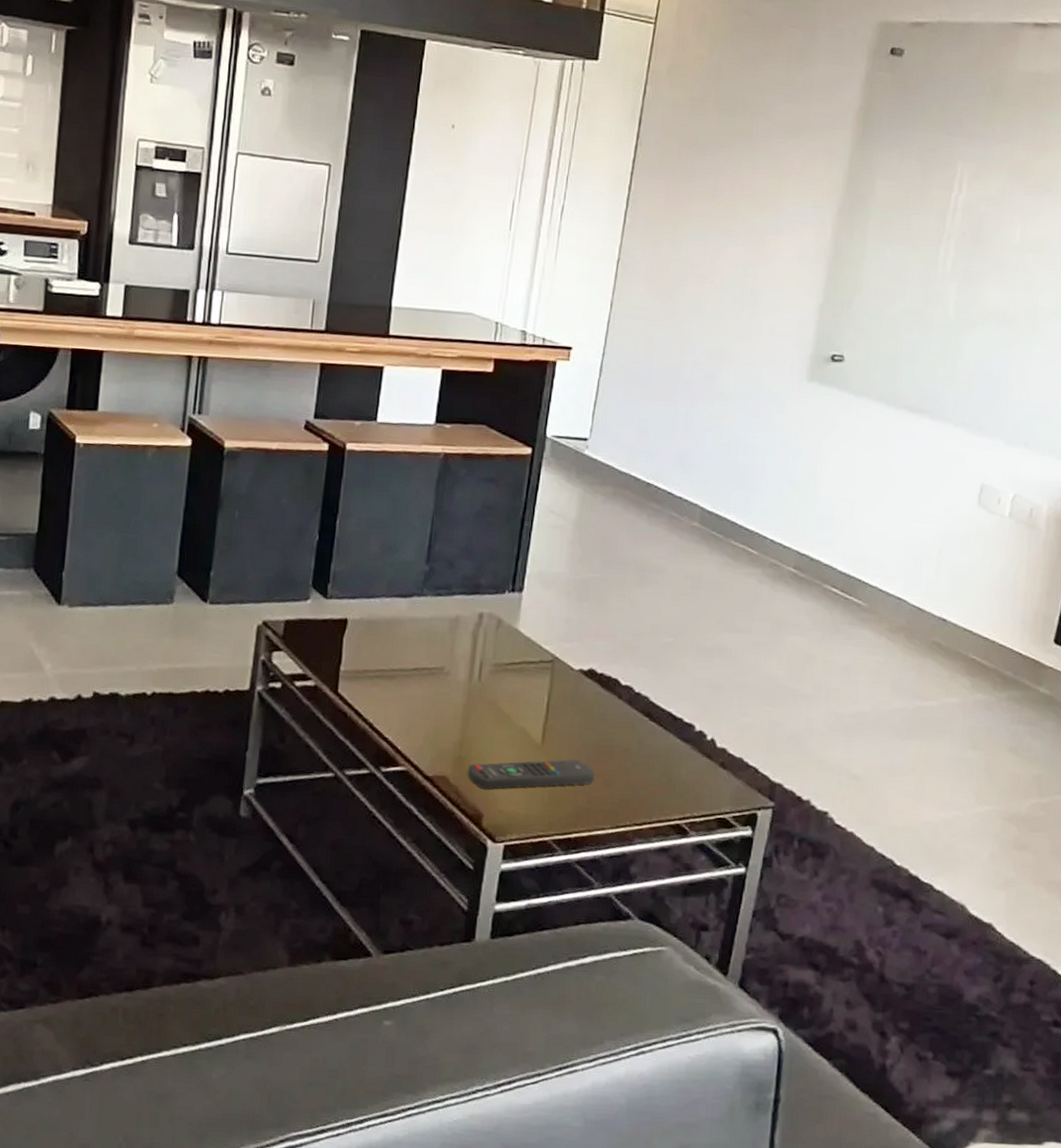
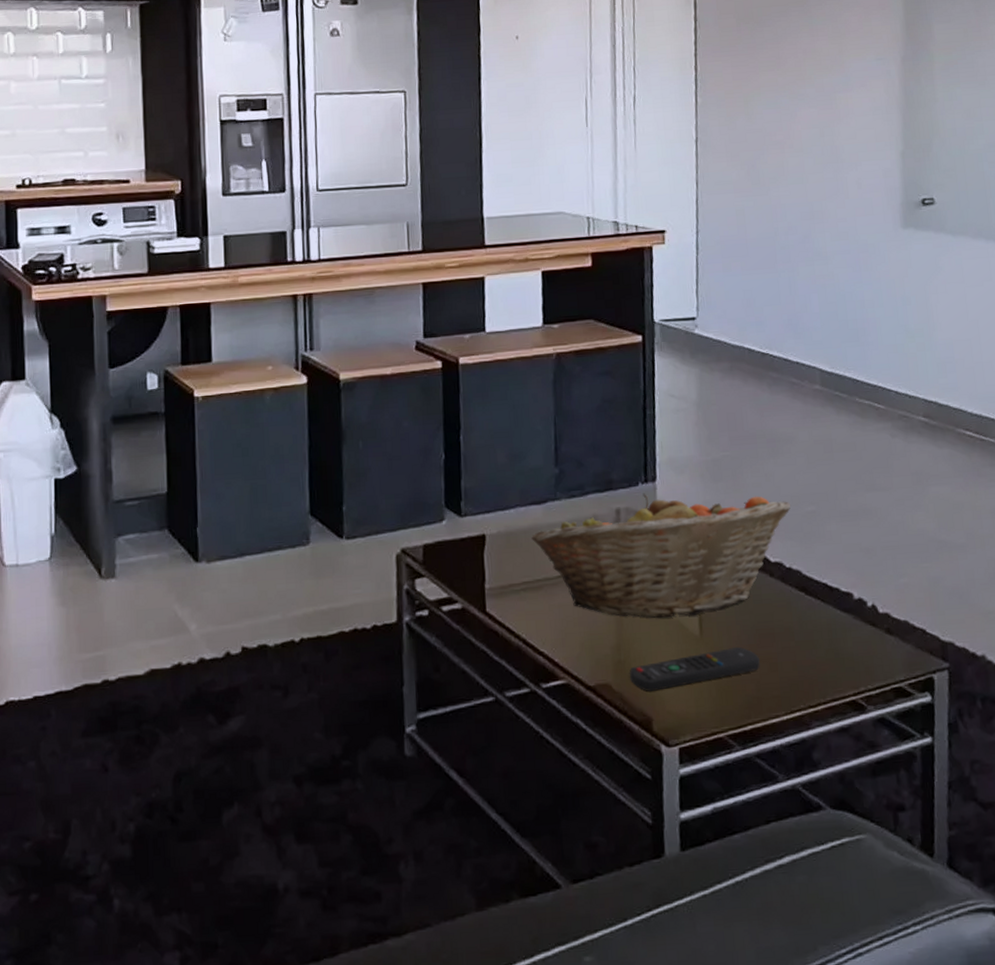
fruit basket: none [392,601,651,725] -> present [531,493,791,618]

